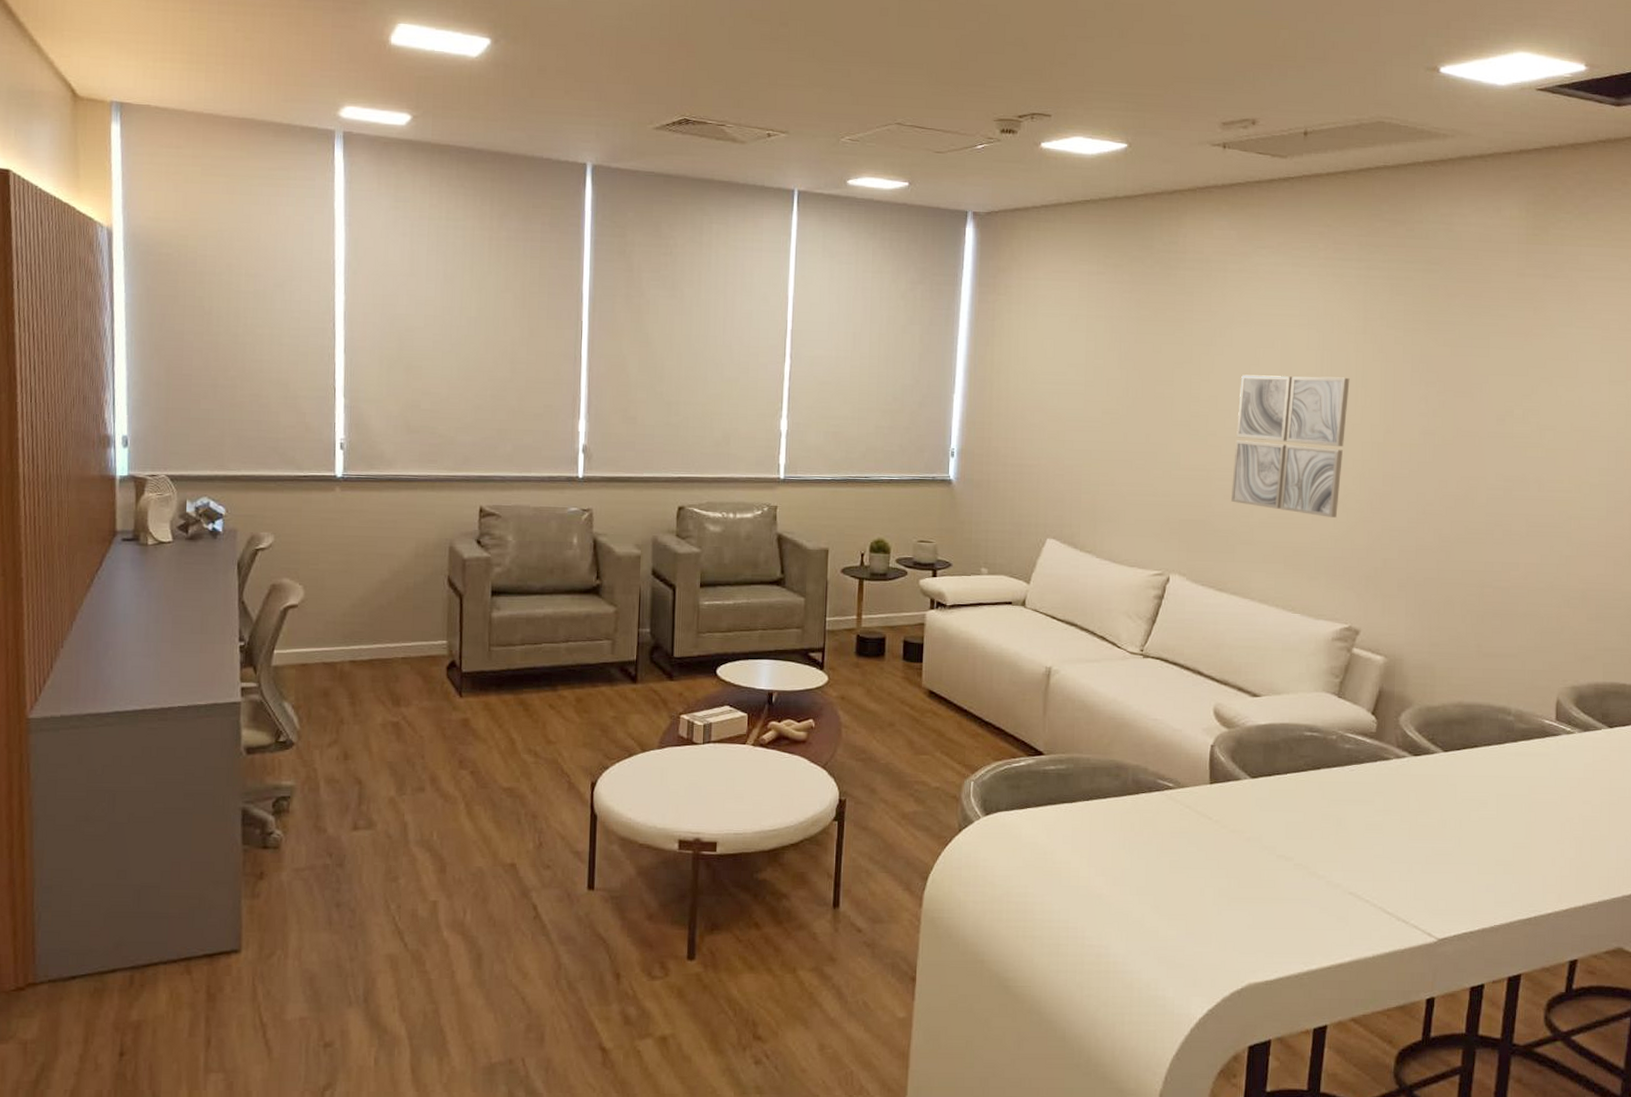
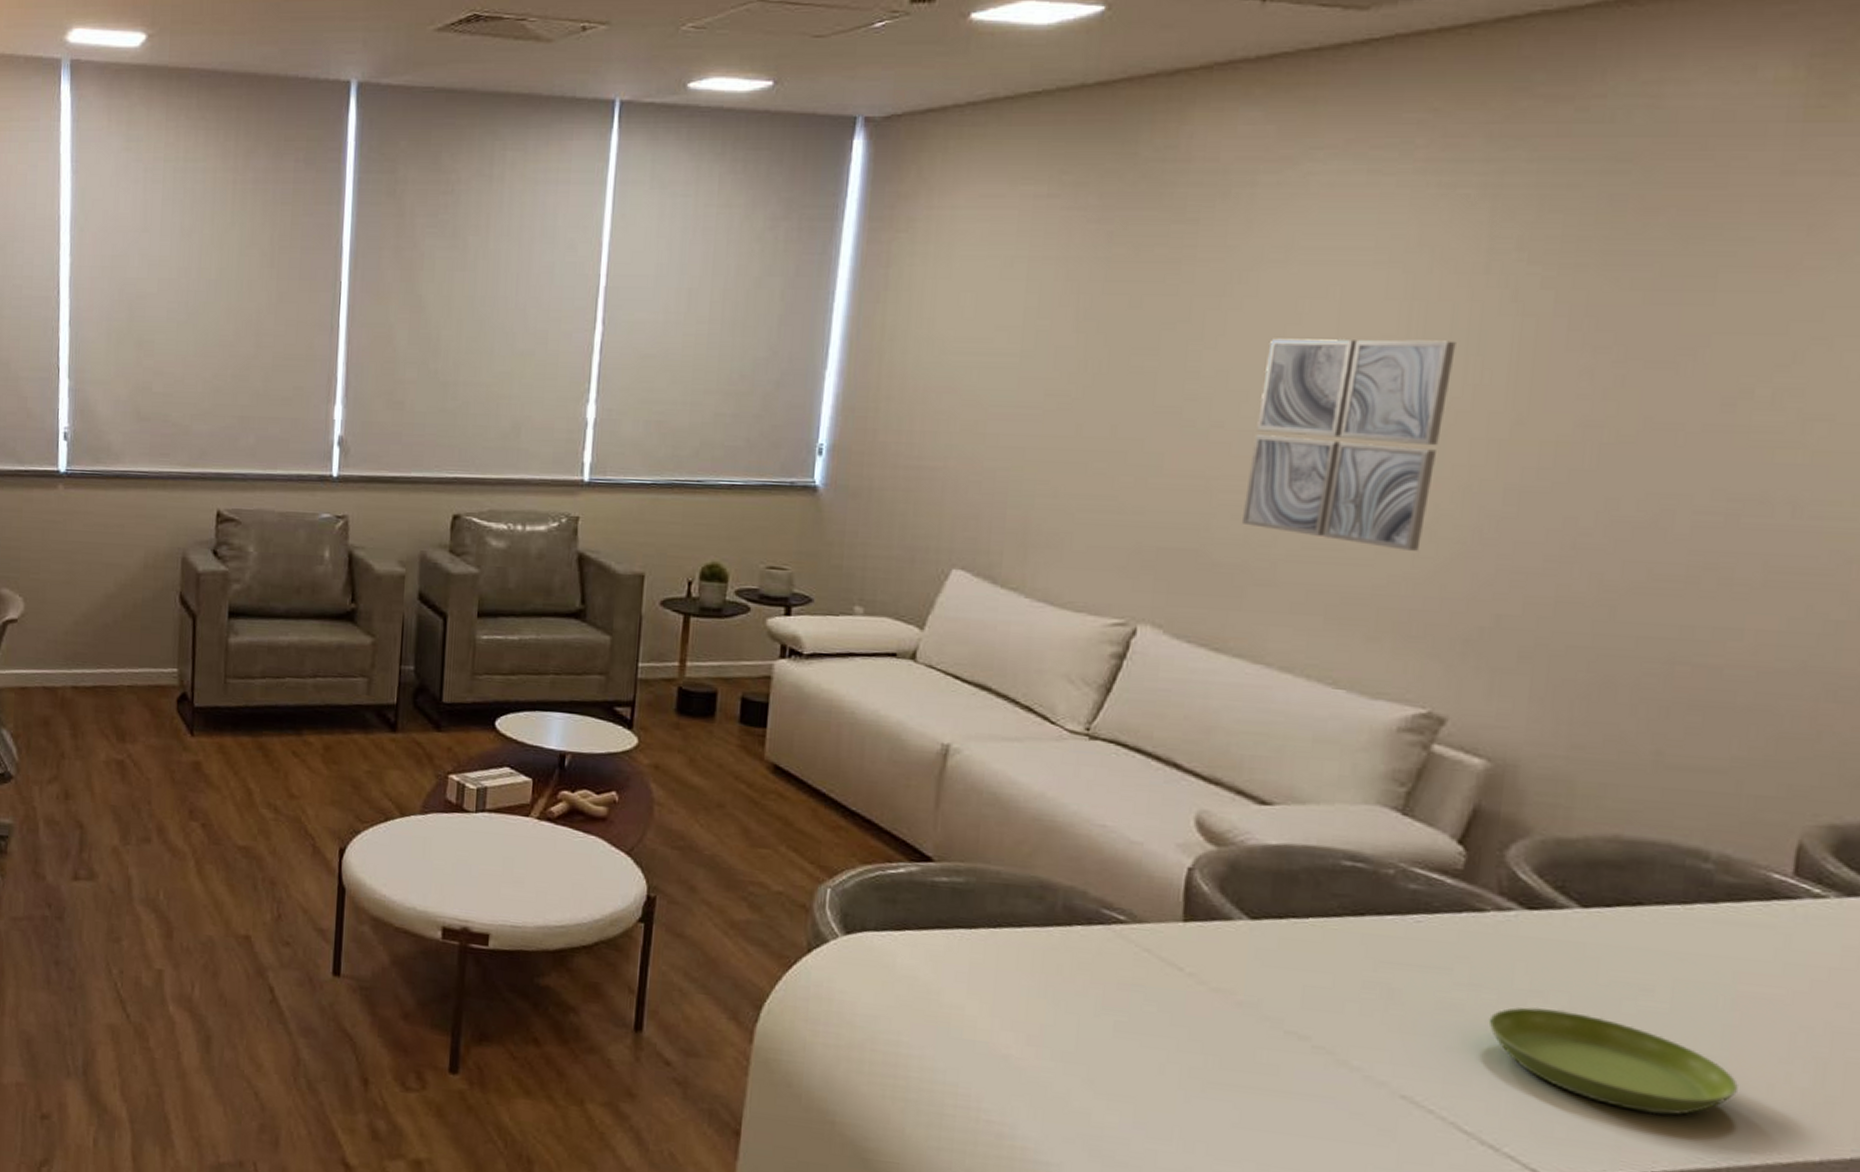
saucer: none [1397,822,1536,887] -> present [1488,1007,1738,1115]

